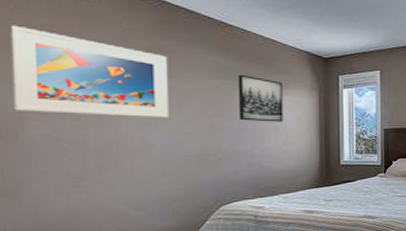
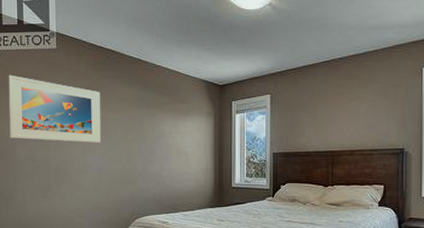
wall art: present [239,75,283,122] -> none [150,105,184,146]

